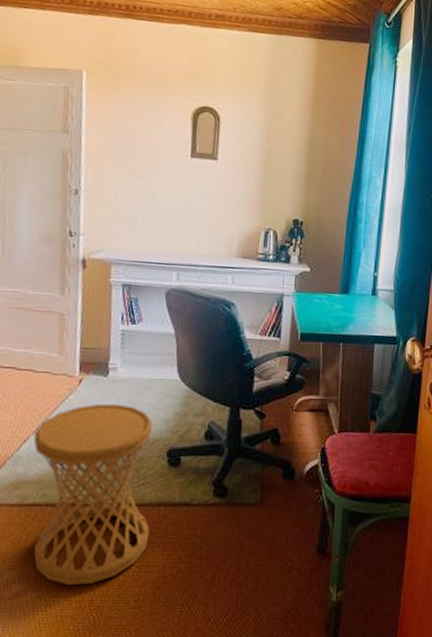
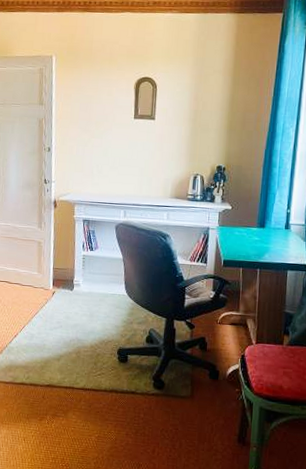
side table: present [33,403,153,585] -> none [21,311,107,447]

